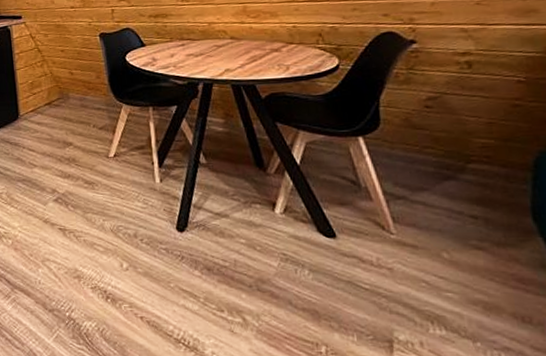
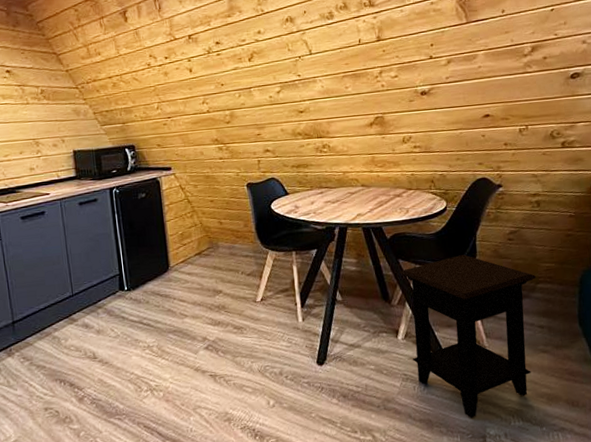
side table: none [277,122,467,317] -> present [399,254,537,419]

